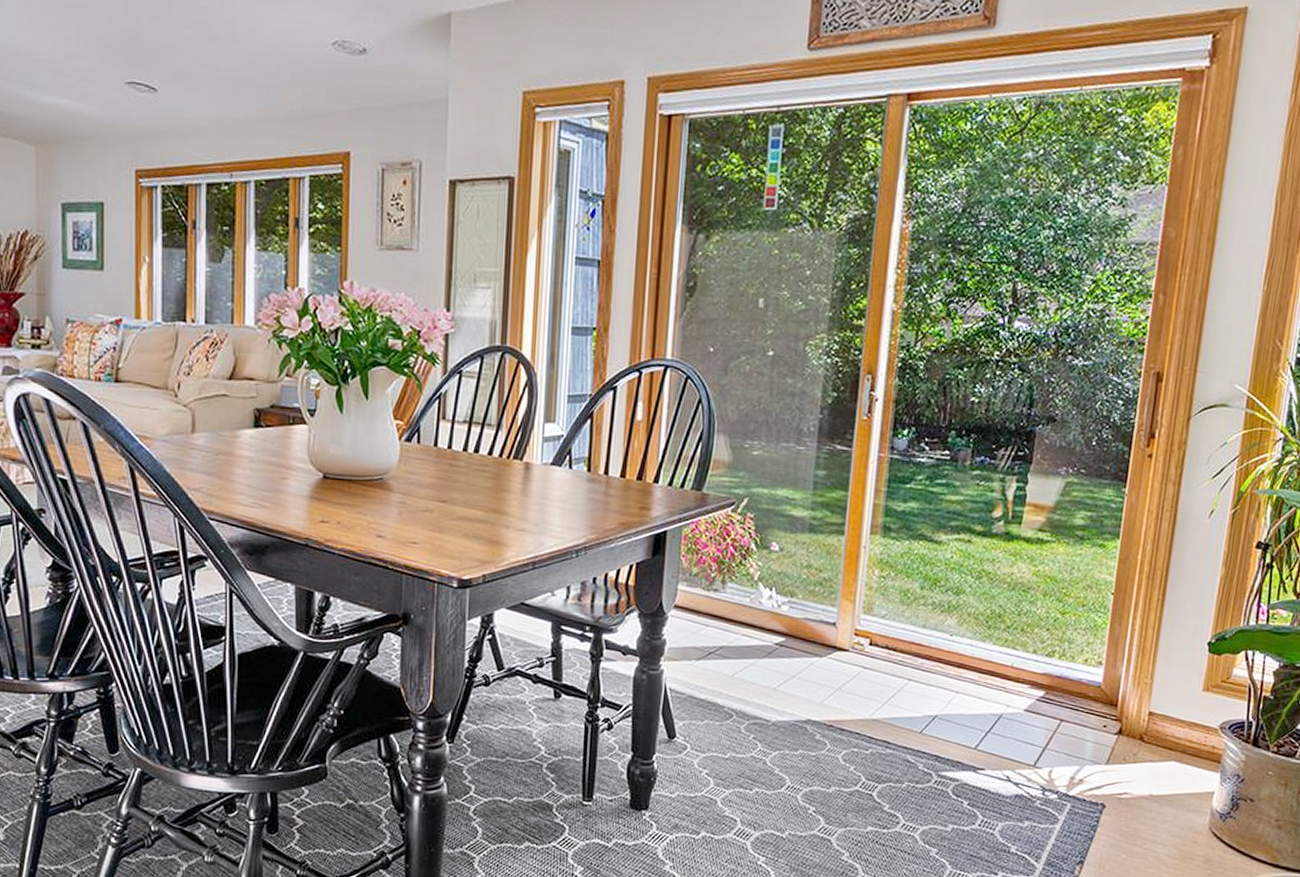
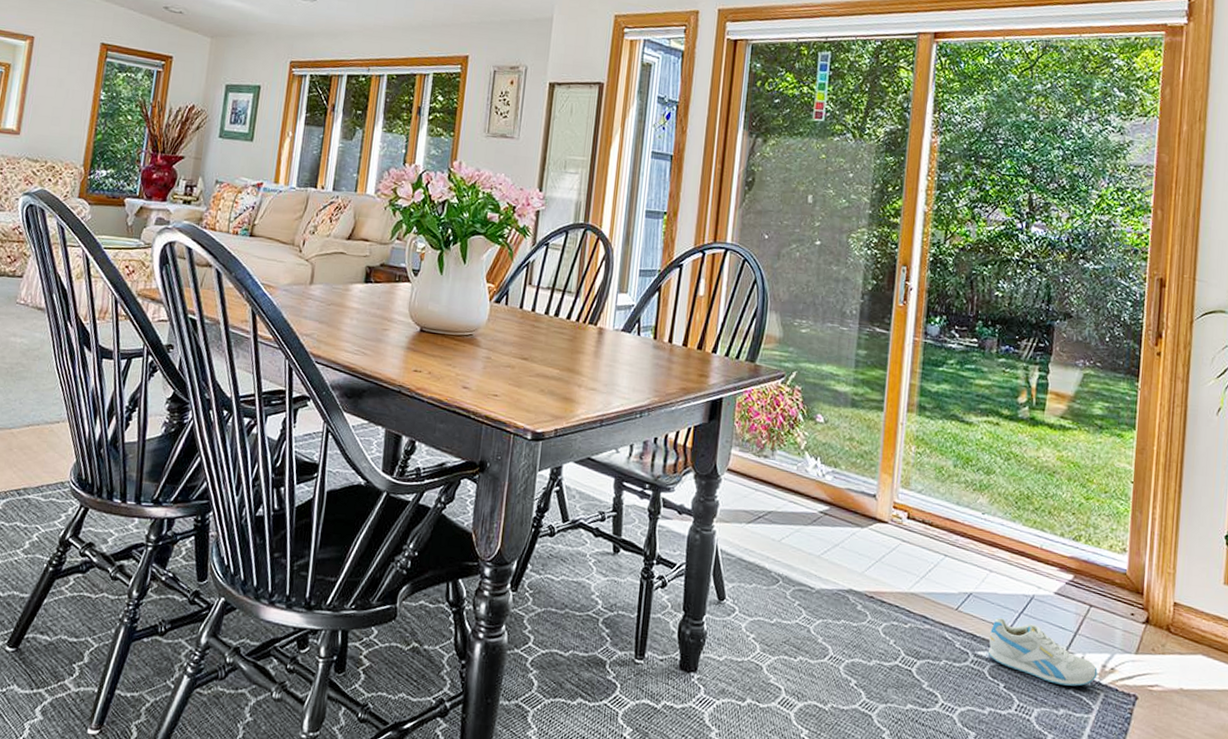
sneaker: none [952,738,1066,799] -> present [987,618,1098,687]

